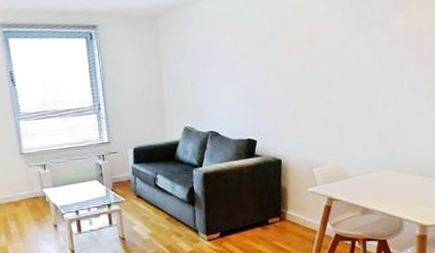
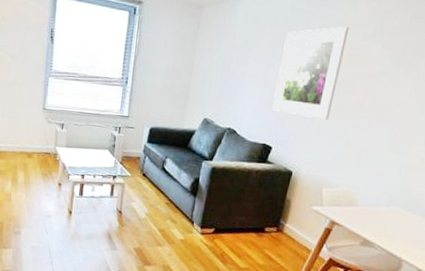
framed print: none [244,9,304,105] -> present [273,26,350,120]

